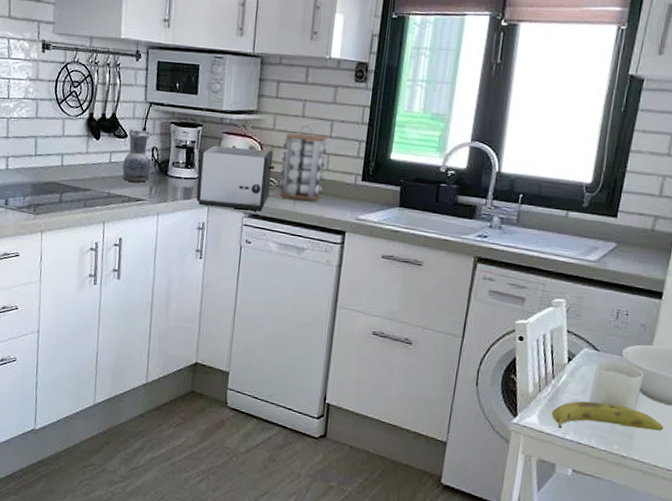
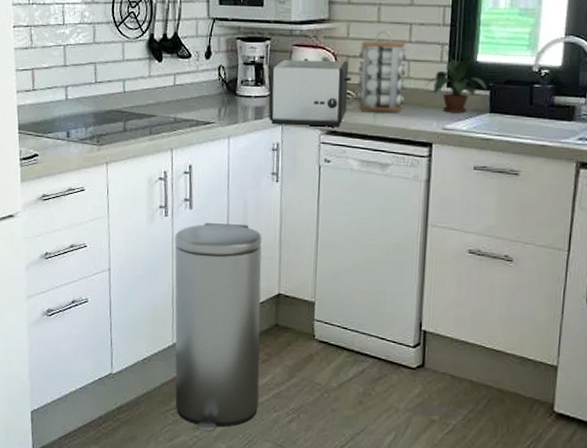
pedal bin: none [93,293,184,488] -> present [174,223,262,432]
ceramic jug: present [122,129,151,183] -> none [187,48,218,104]
potted plant: none [342,147,399,205] -> present [425,50,488,112]

